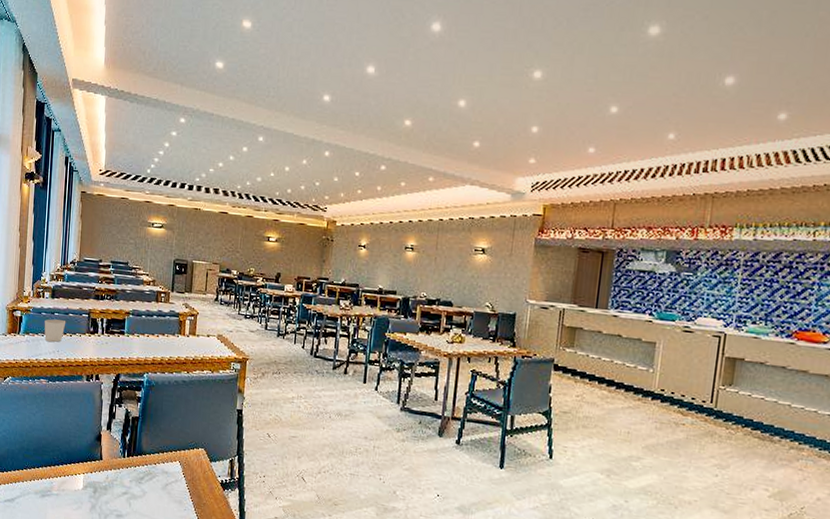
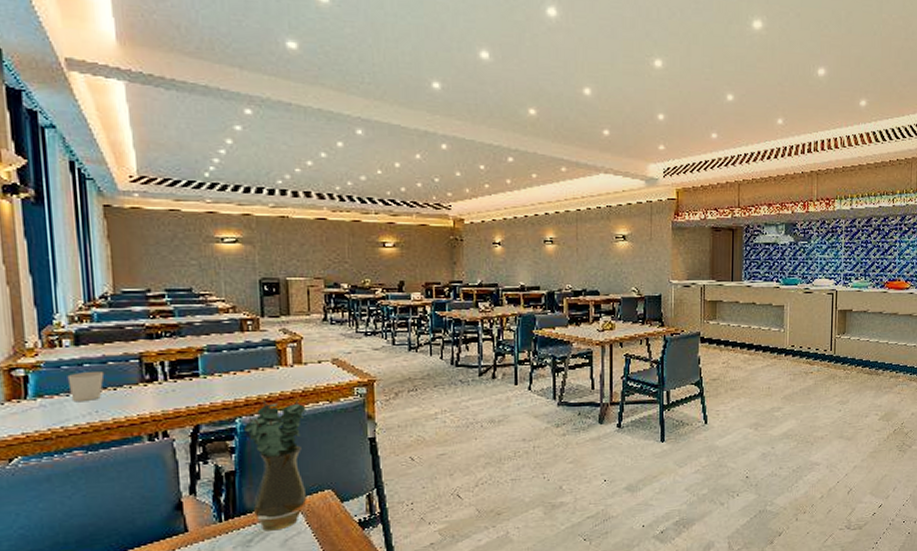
vase: none [146,361,194,475] -> present [244,399,307,531]

